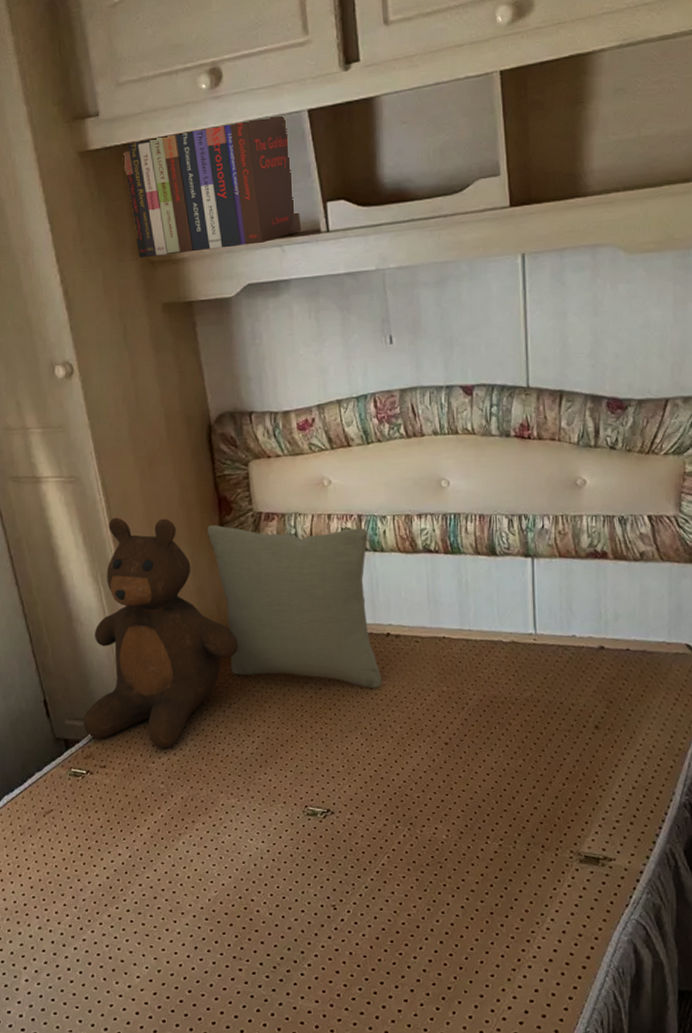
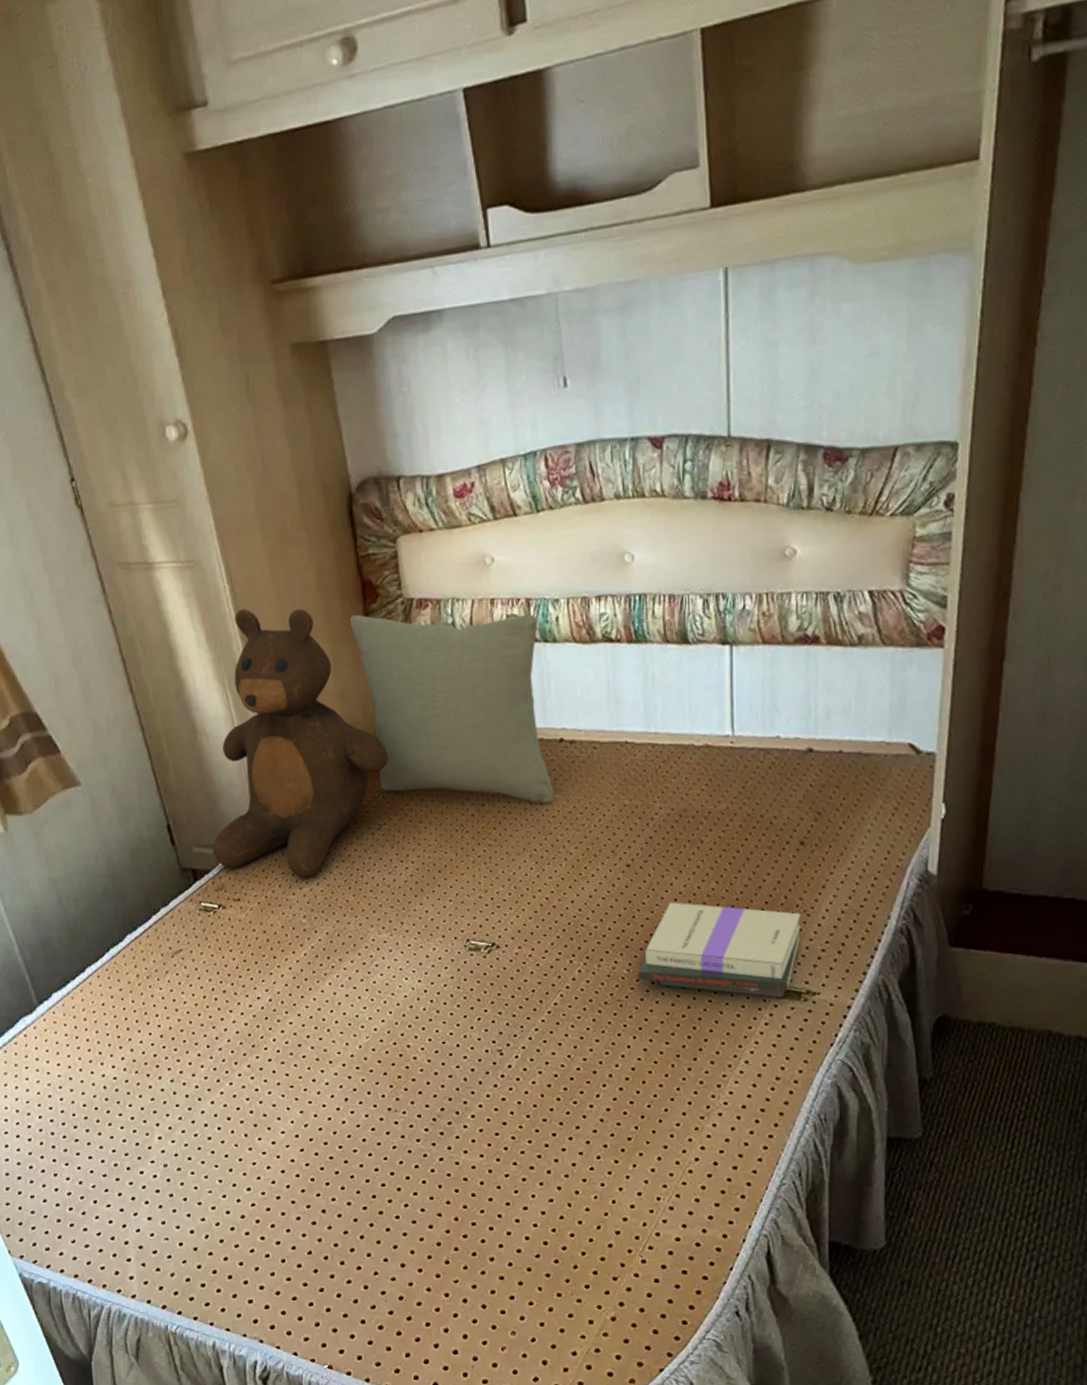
books: present [122,116,302,257] -> none [237,99,457,287]
books: none [456,776,597,863] -> present [638,902,801,998]

